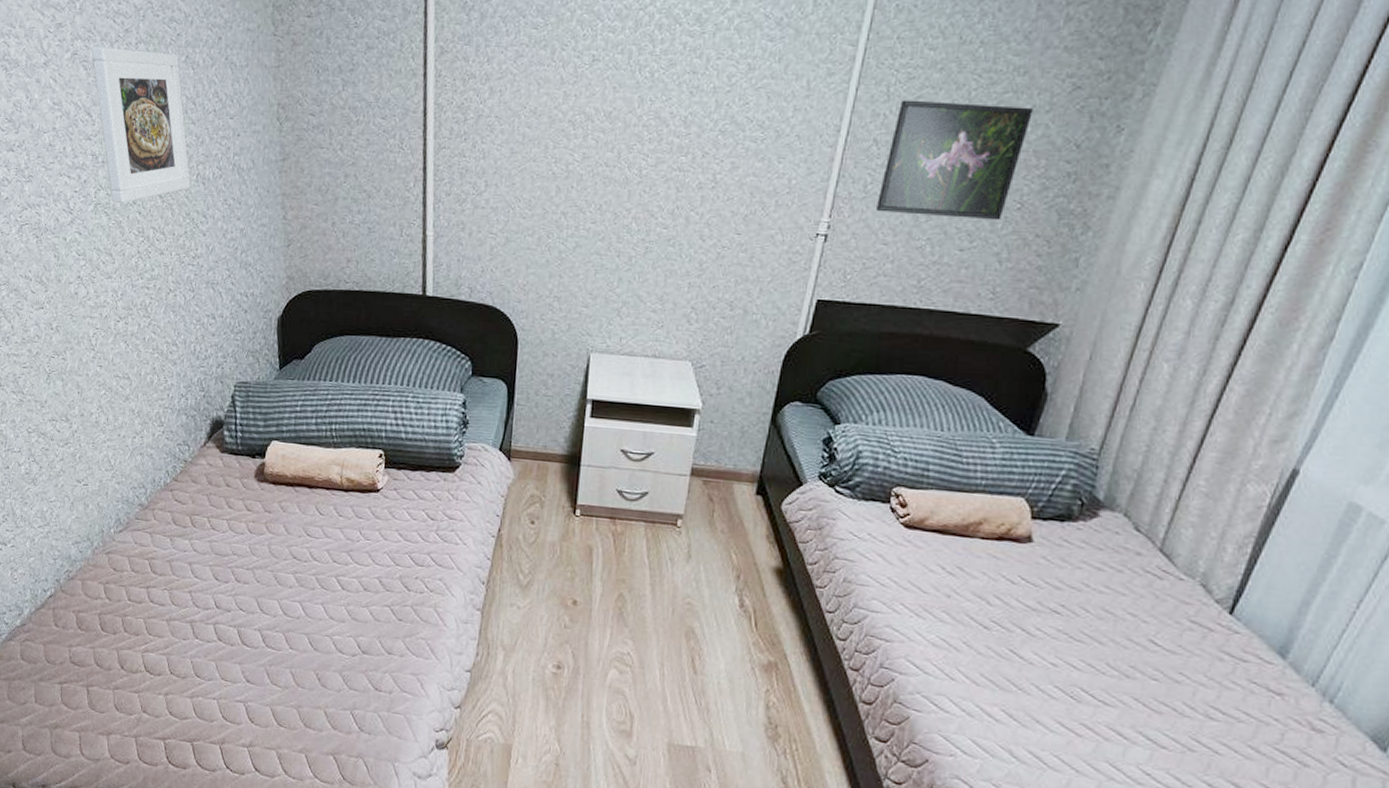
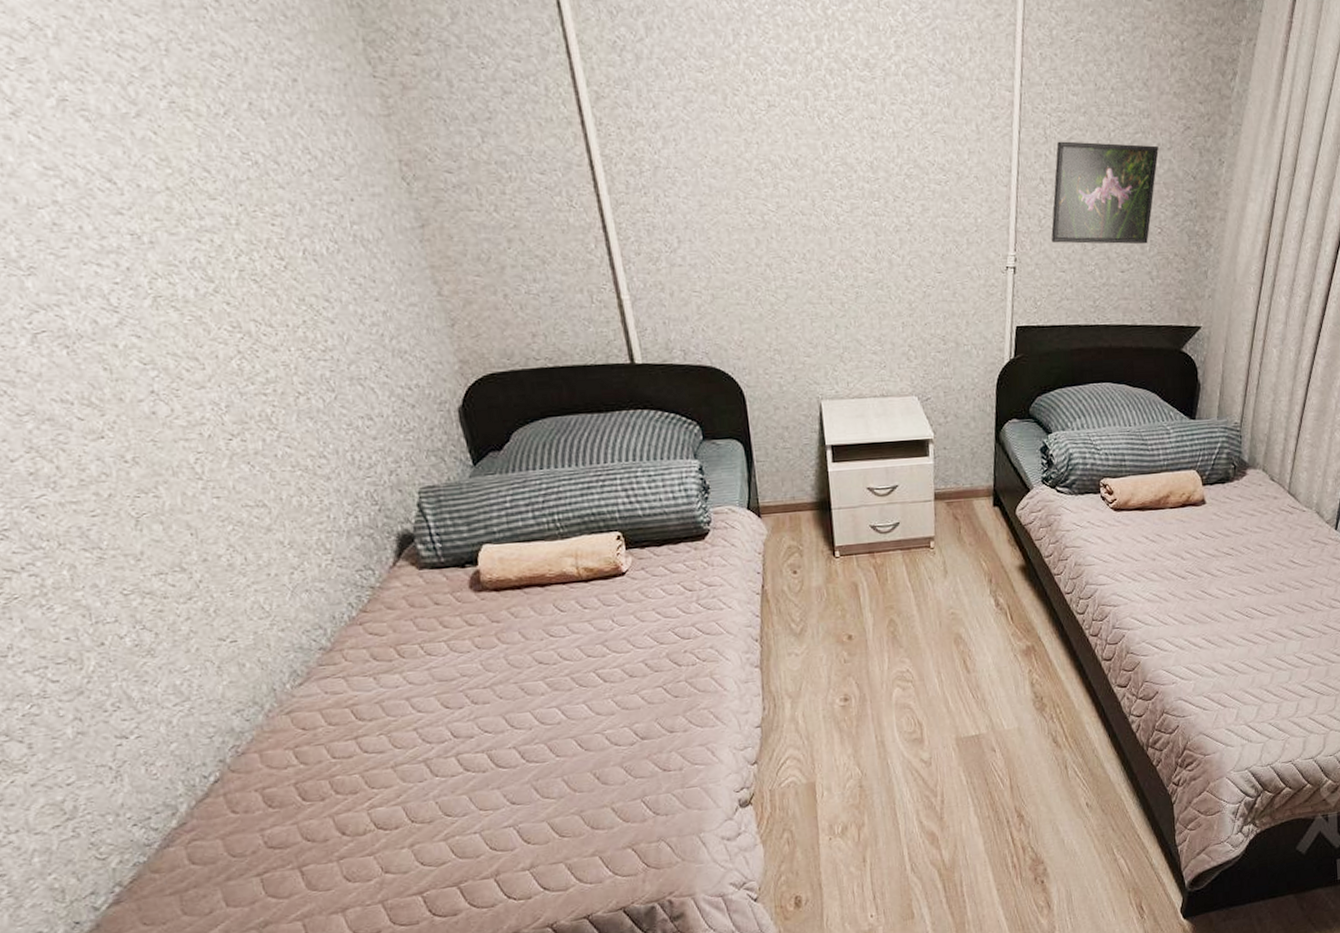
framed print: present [91,47,190,203] -> none [90,90,297,293]

